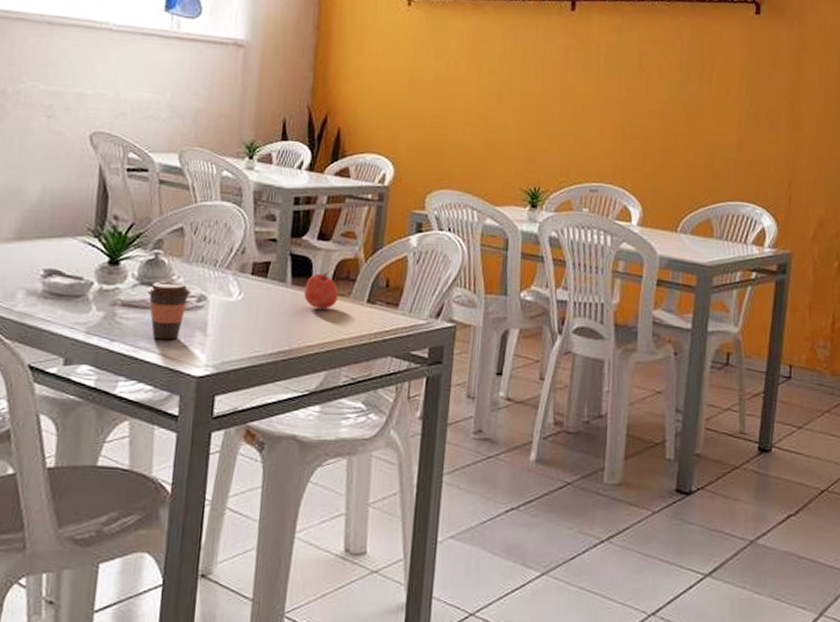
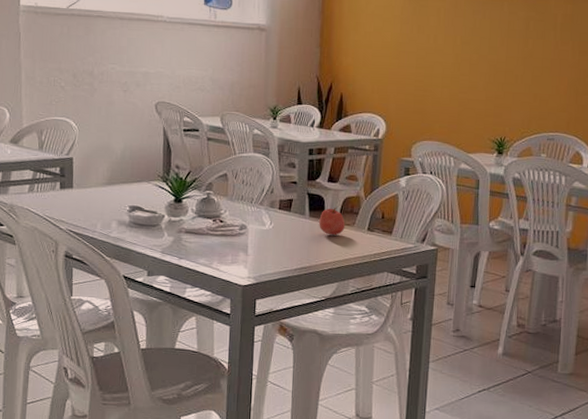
coffee cup: present [147,281,191,340] -> none [203,214,235,259]

